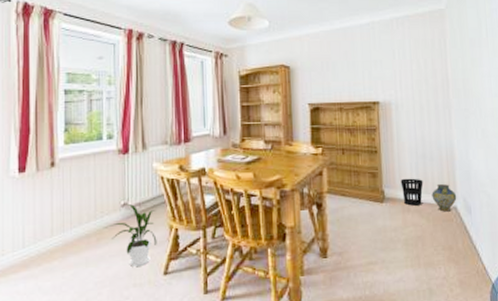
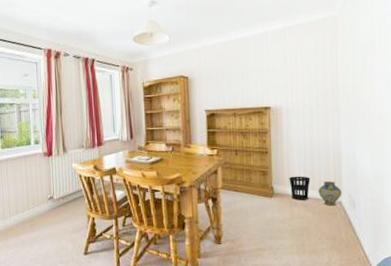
house plant: present [104,203,157,267] -> none [35,197,78,247]

